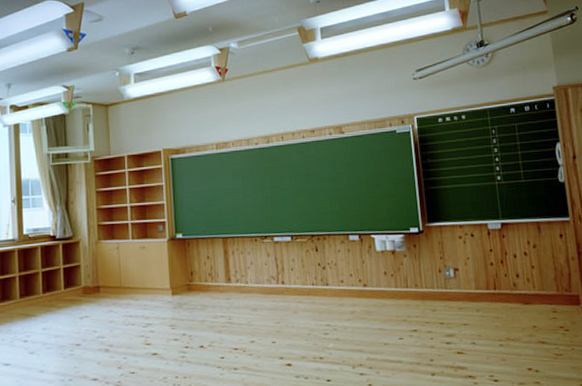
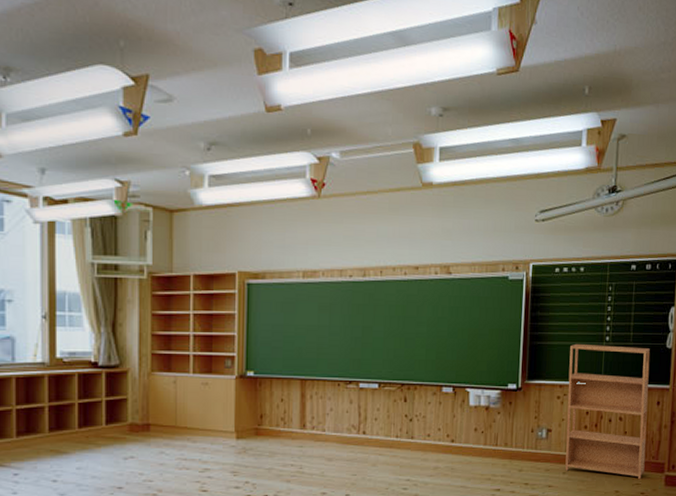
bookshelf: none [464,183,560,314] -> present [565,343,650,480]

